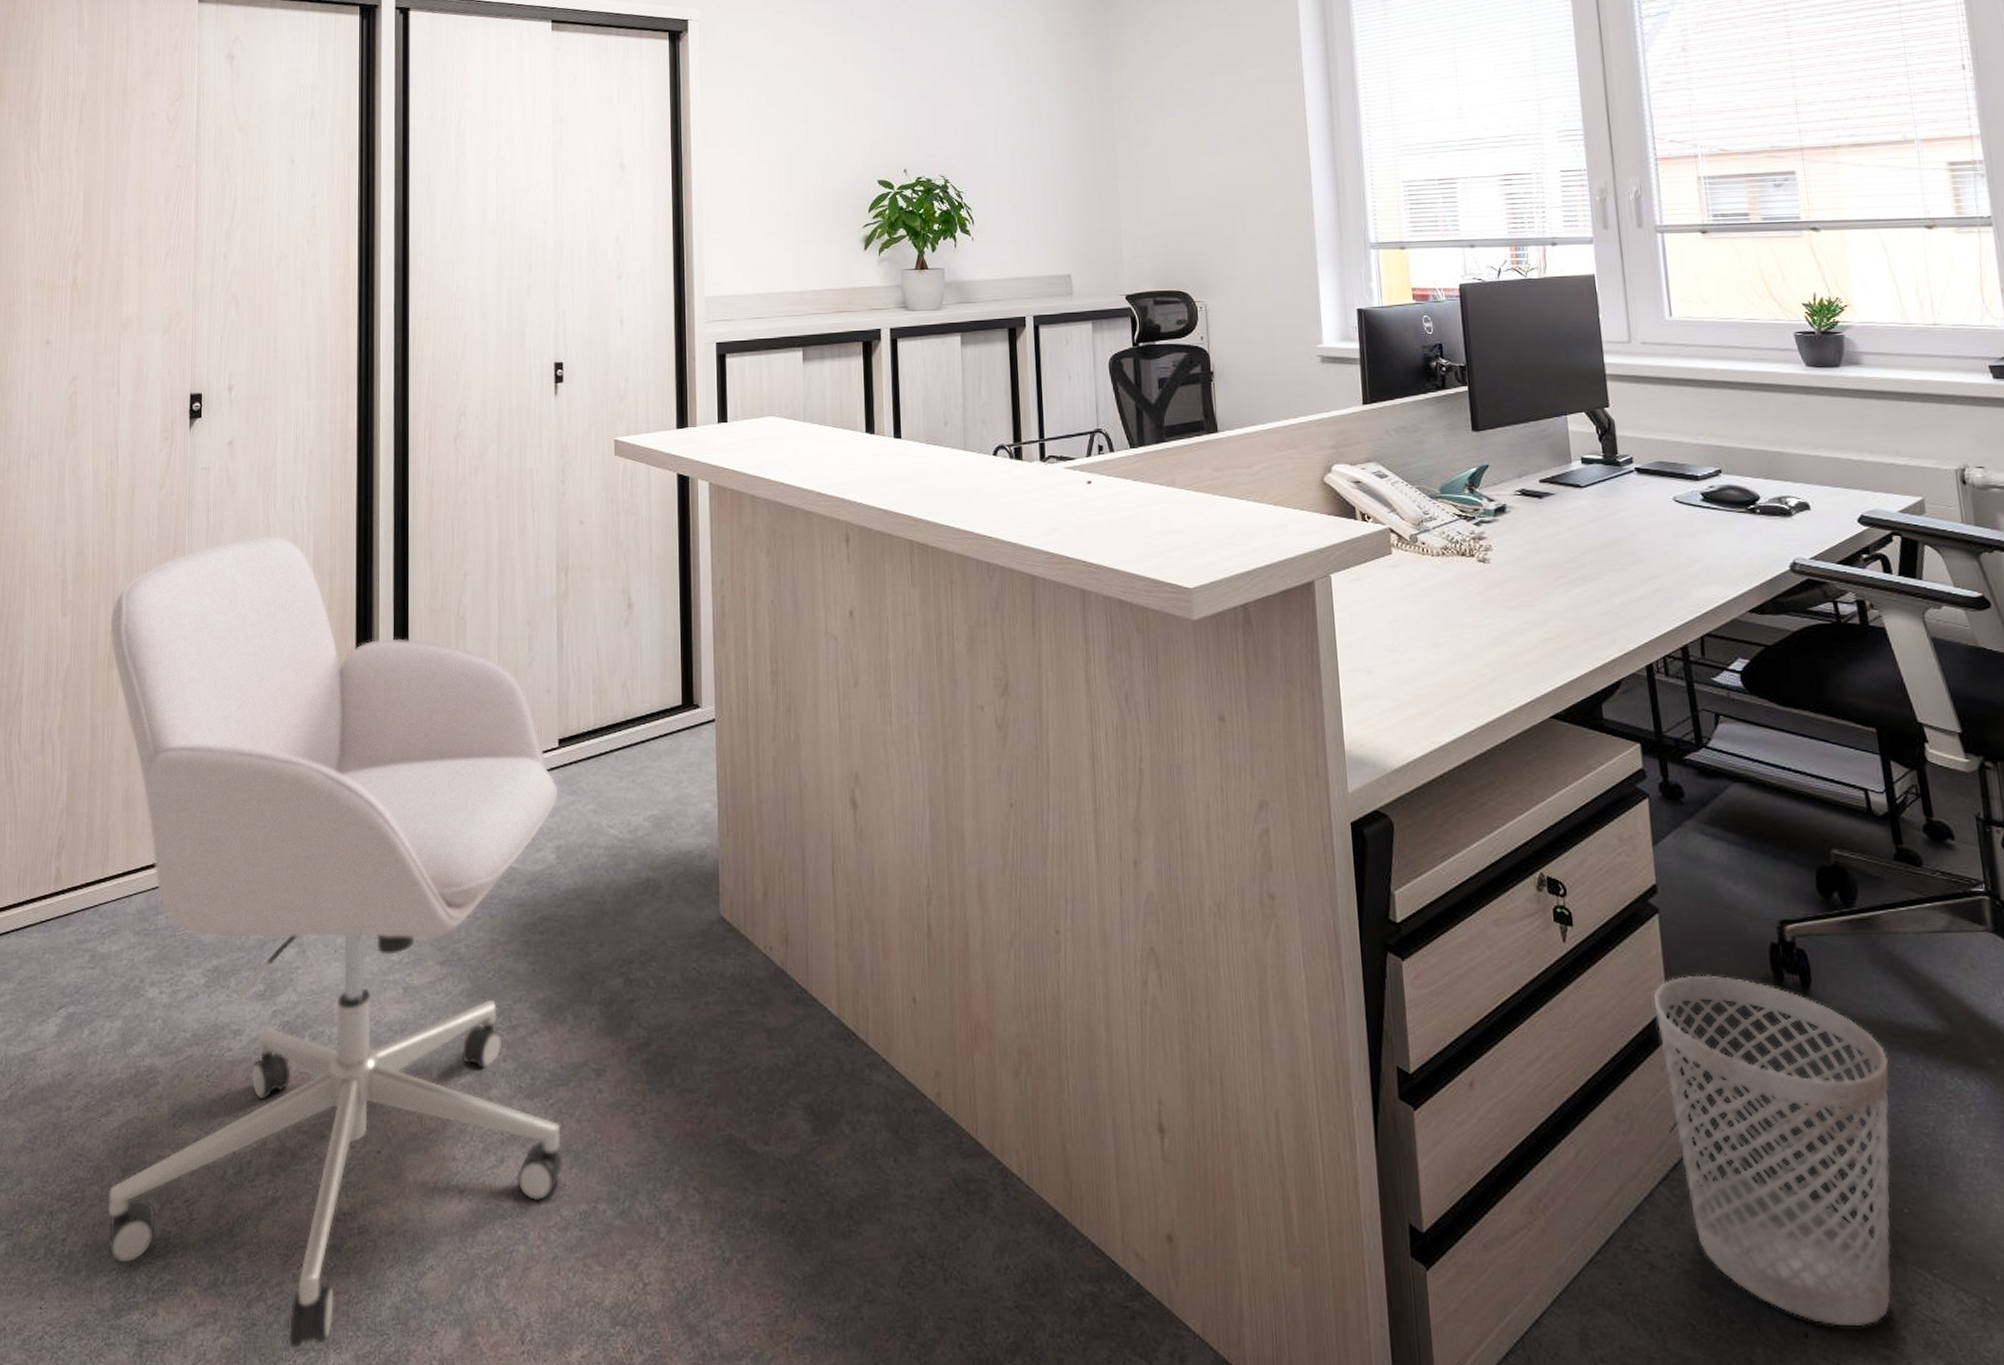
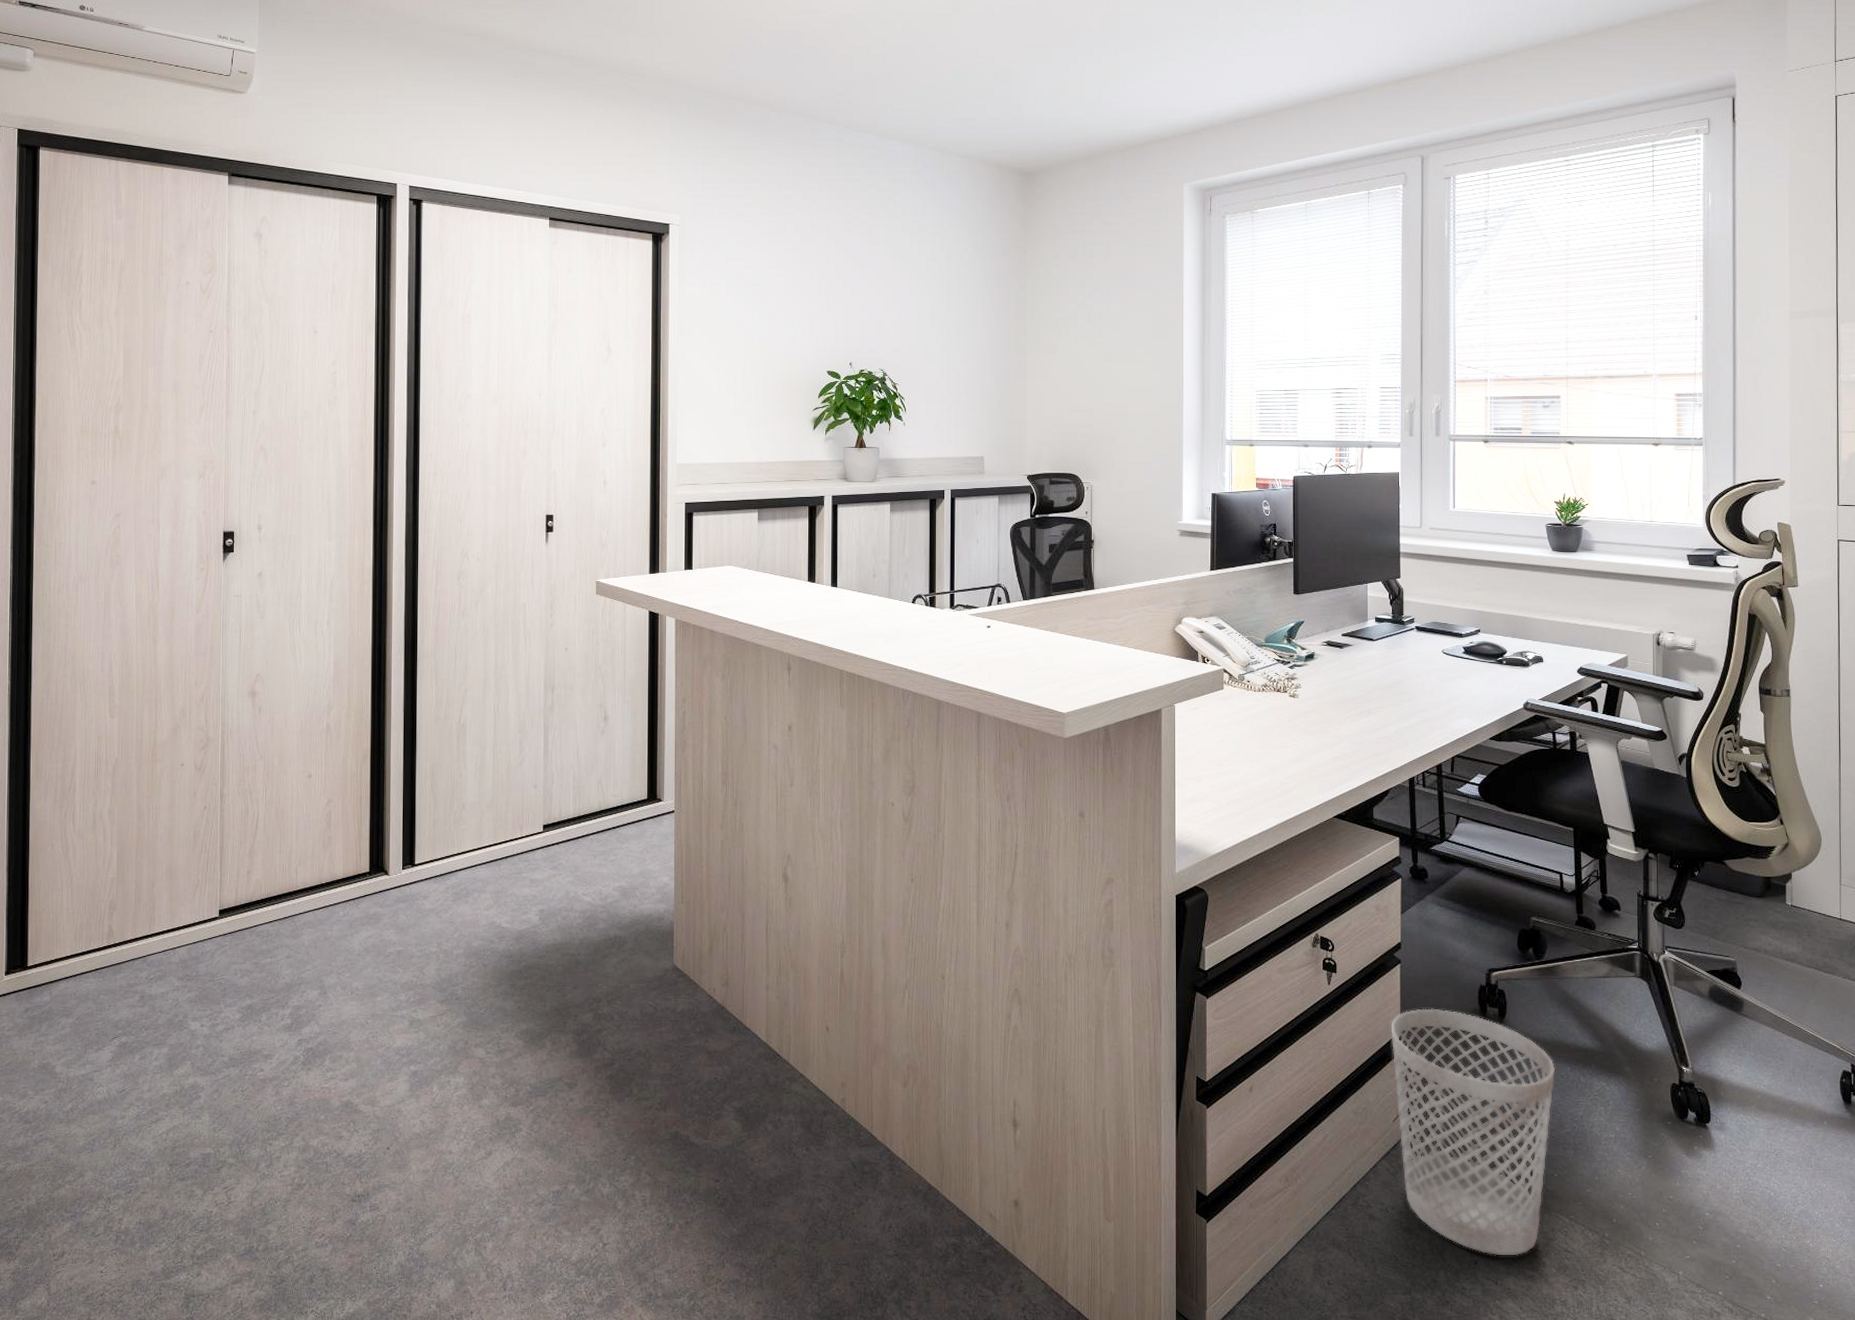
chair: present [108,536,564,1348] -> none [153,654,542,1297]

